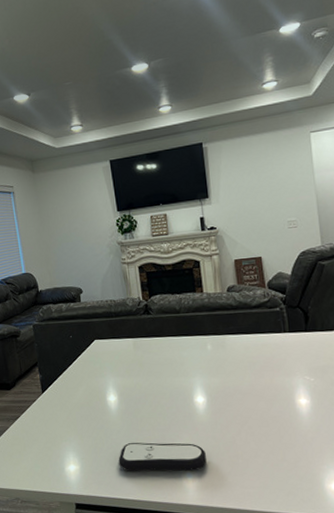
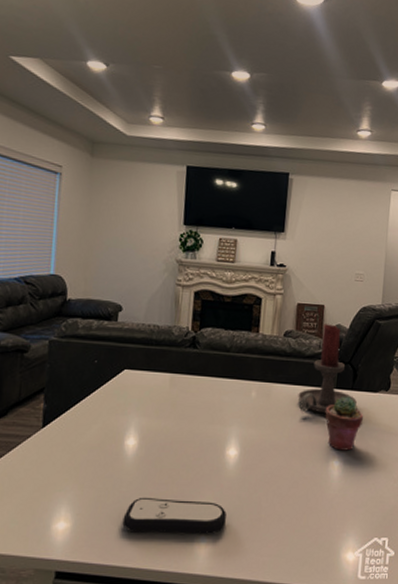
candle holder: none [252,273,313,357] -> present [298,324,357,414]
potted succulent: none [282,338,324,390] -> present [325,396,364,451]

